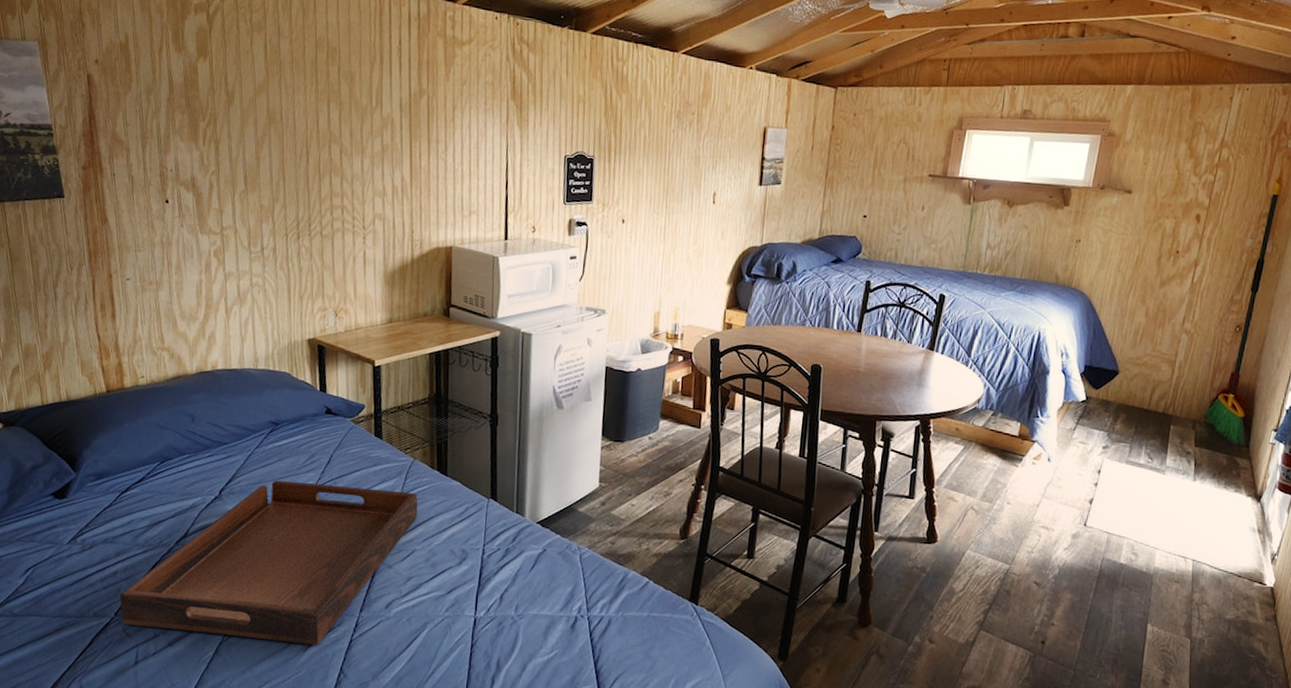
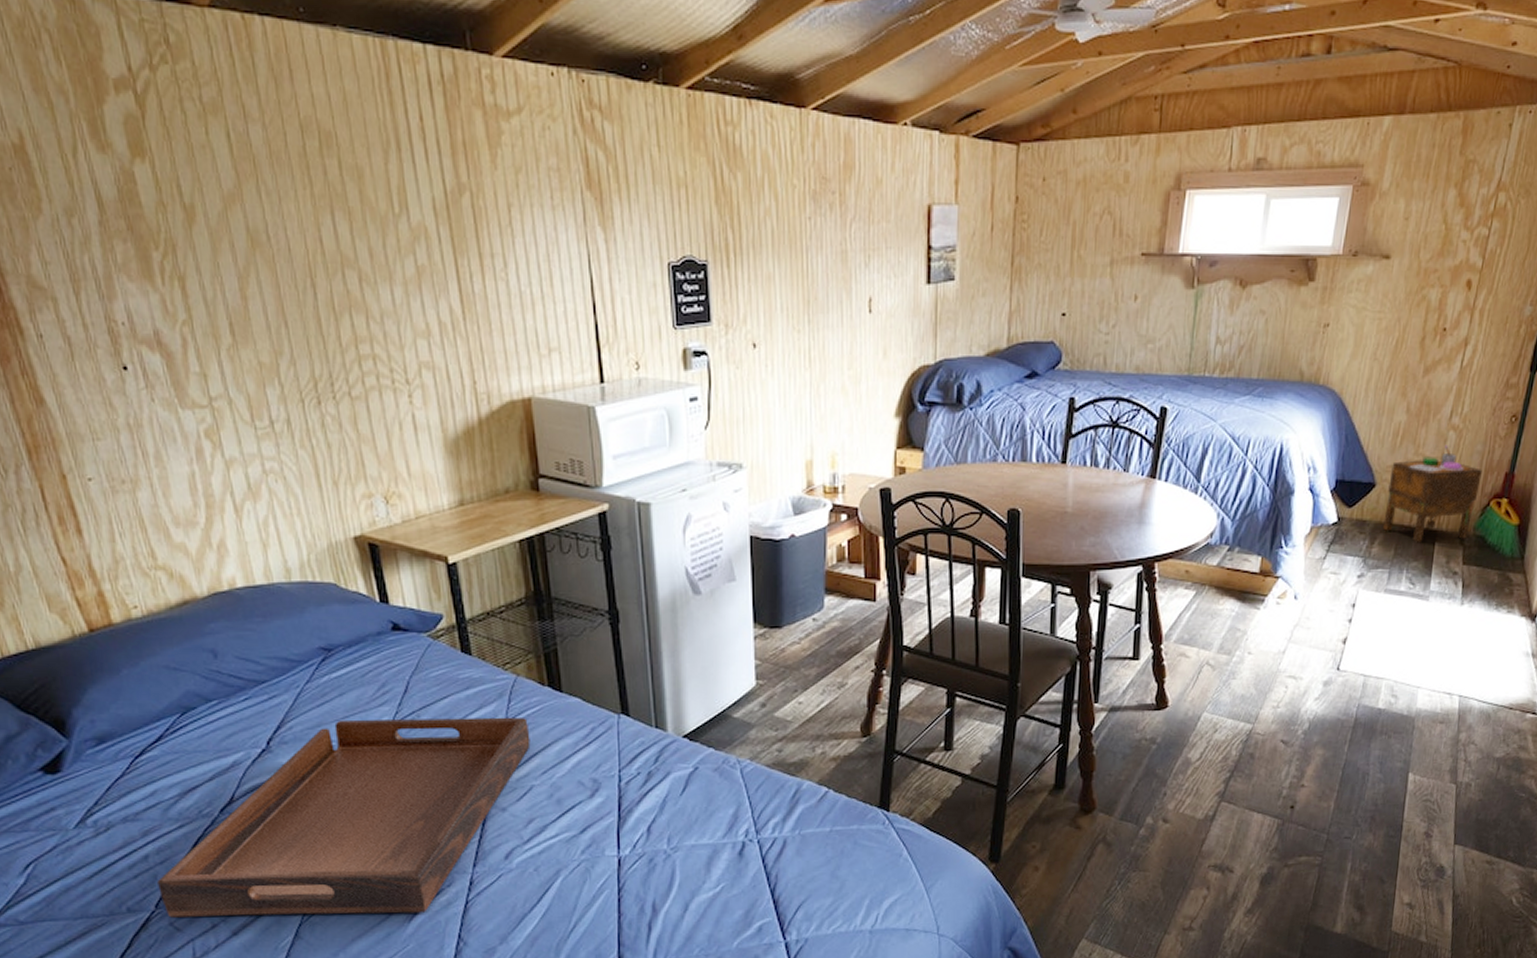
nightstand: none [1125,345,1211,425] -> present [1383,445,1482,542]

